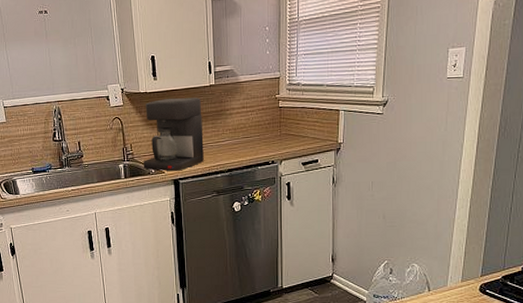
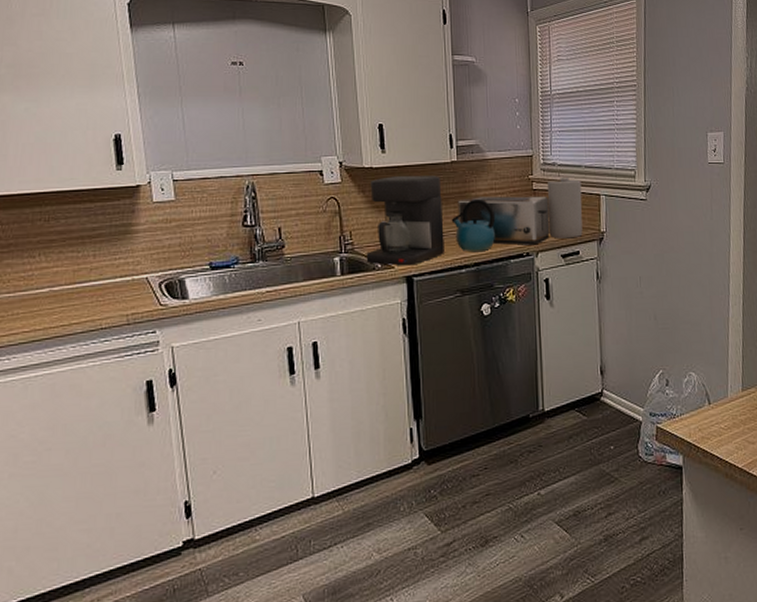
kettle: none [209,116,246,161] -> present [451,198,496,252]
toaster: none [215,112,293,155] -> present [457,195,550,245]
paper towel holder: none [291,96,323,149] -> present [547,178,583,239]

